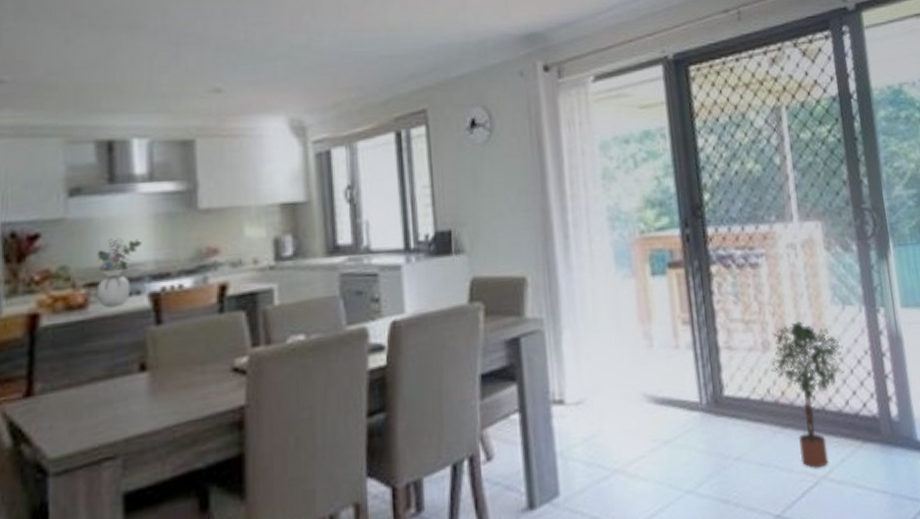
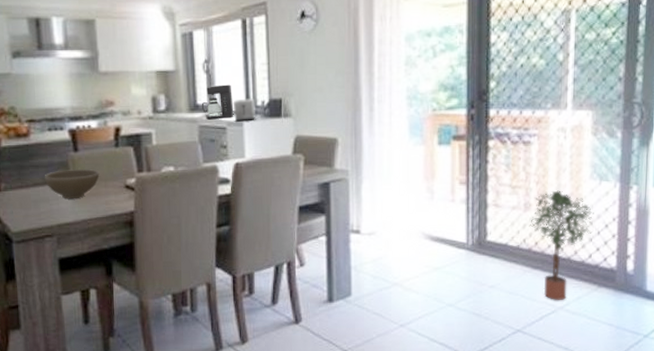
bouquet: present [96,233,142,308] -> none [33,86,62,138]
bowl: none [106,348,194,397] -> present [44,169,100,198]
coffee maker: none [343,215,388,265] -> present [201,84,234,120]
toaster: none [386,232,417,265] -> present [233,98,255,122]

